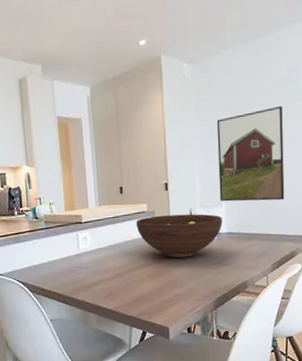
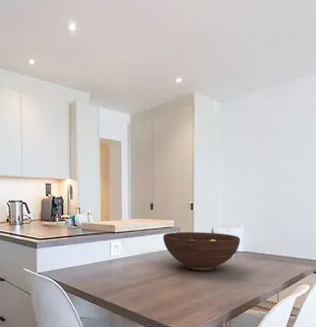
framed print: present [216,105,285,202] -> none [239,143,299,227]

